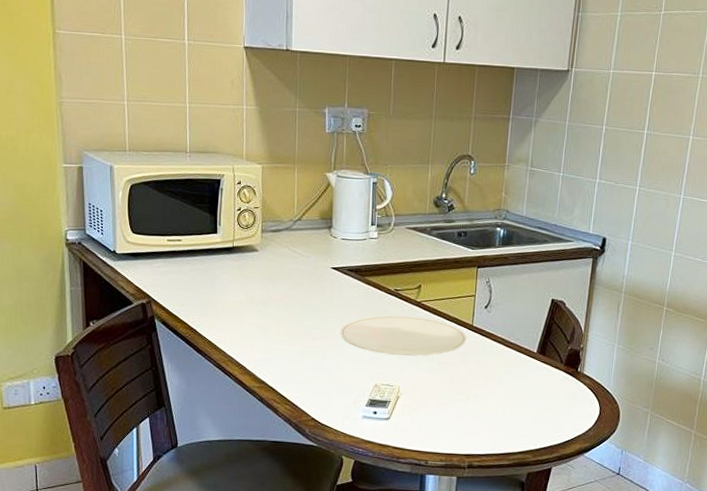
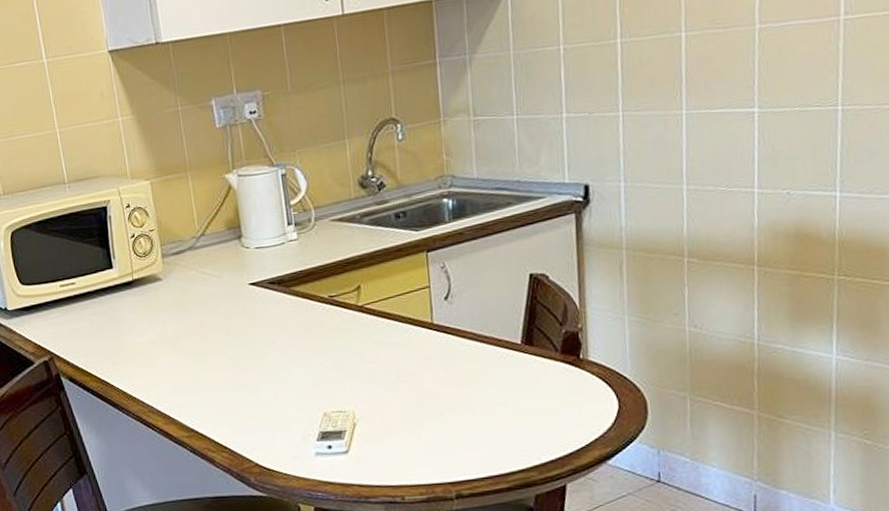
plate: present [340,315,467,357] -> none [271,324,428,376]

